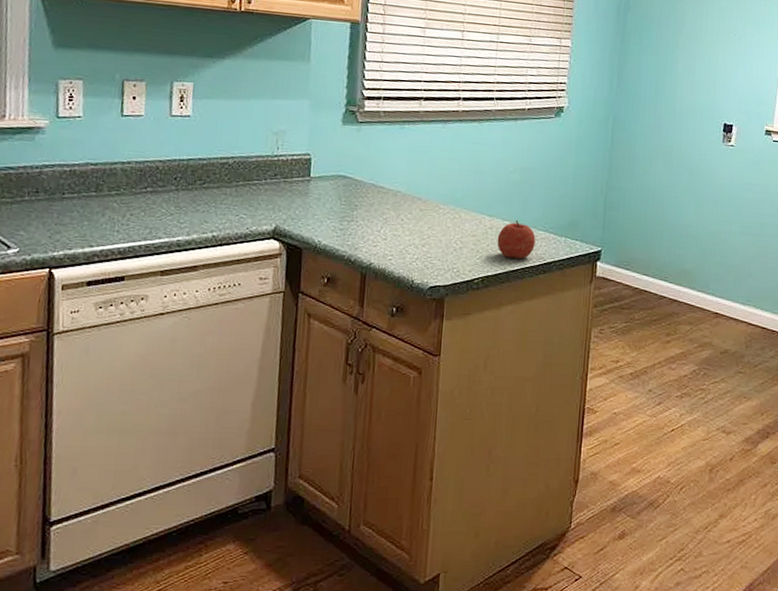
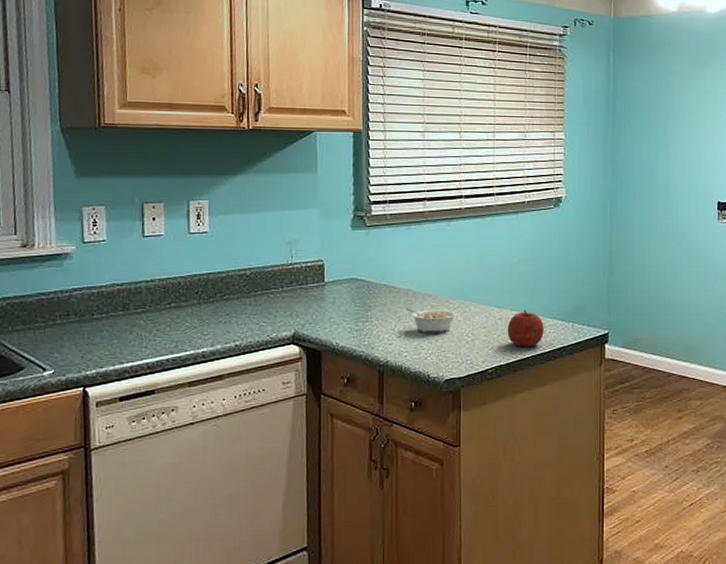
legume: none [394,210,447,239] -> present [406,308,457,333]

